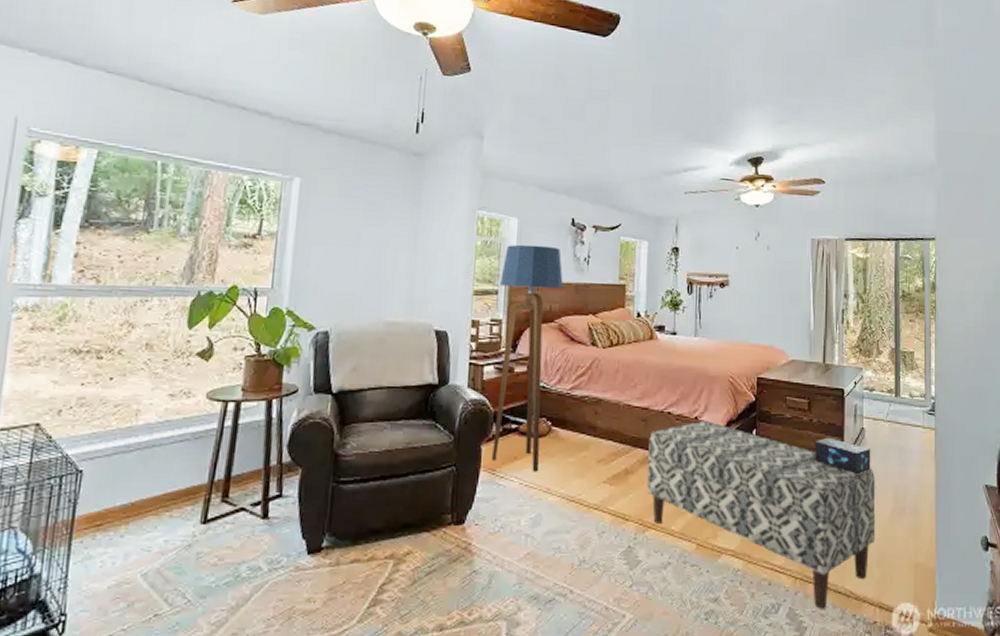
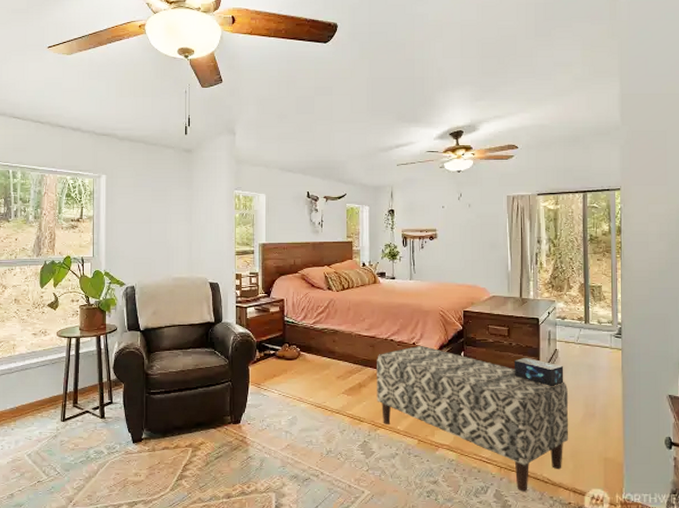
floor lamp: present [492,244,563,472] -> none [255,214,303,386]

